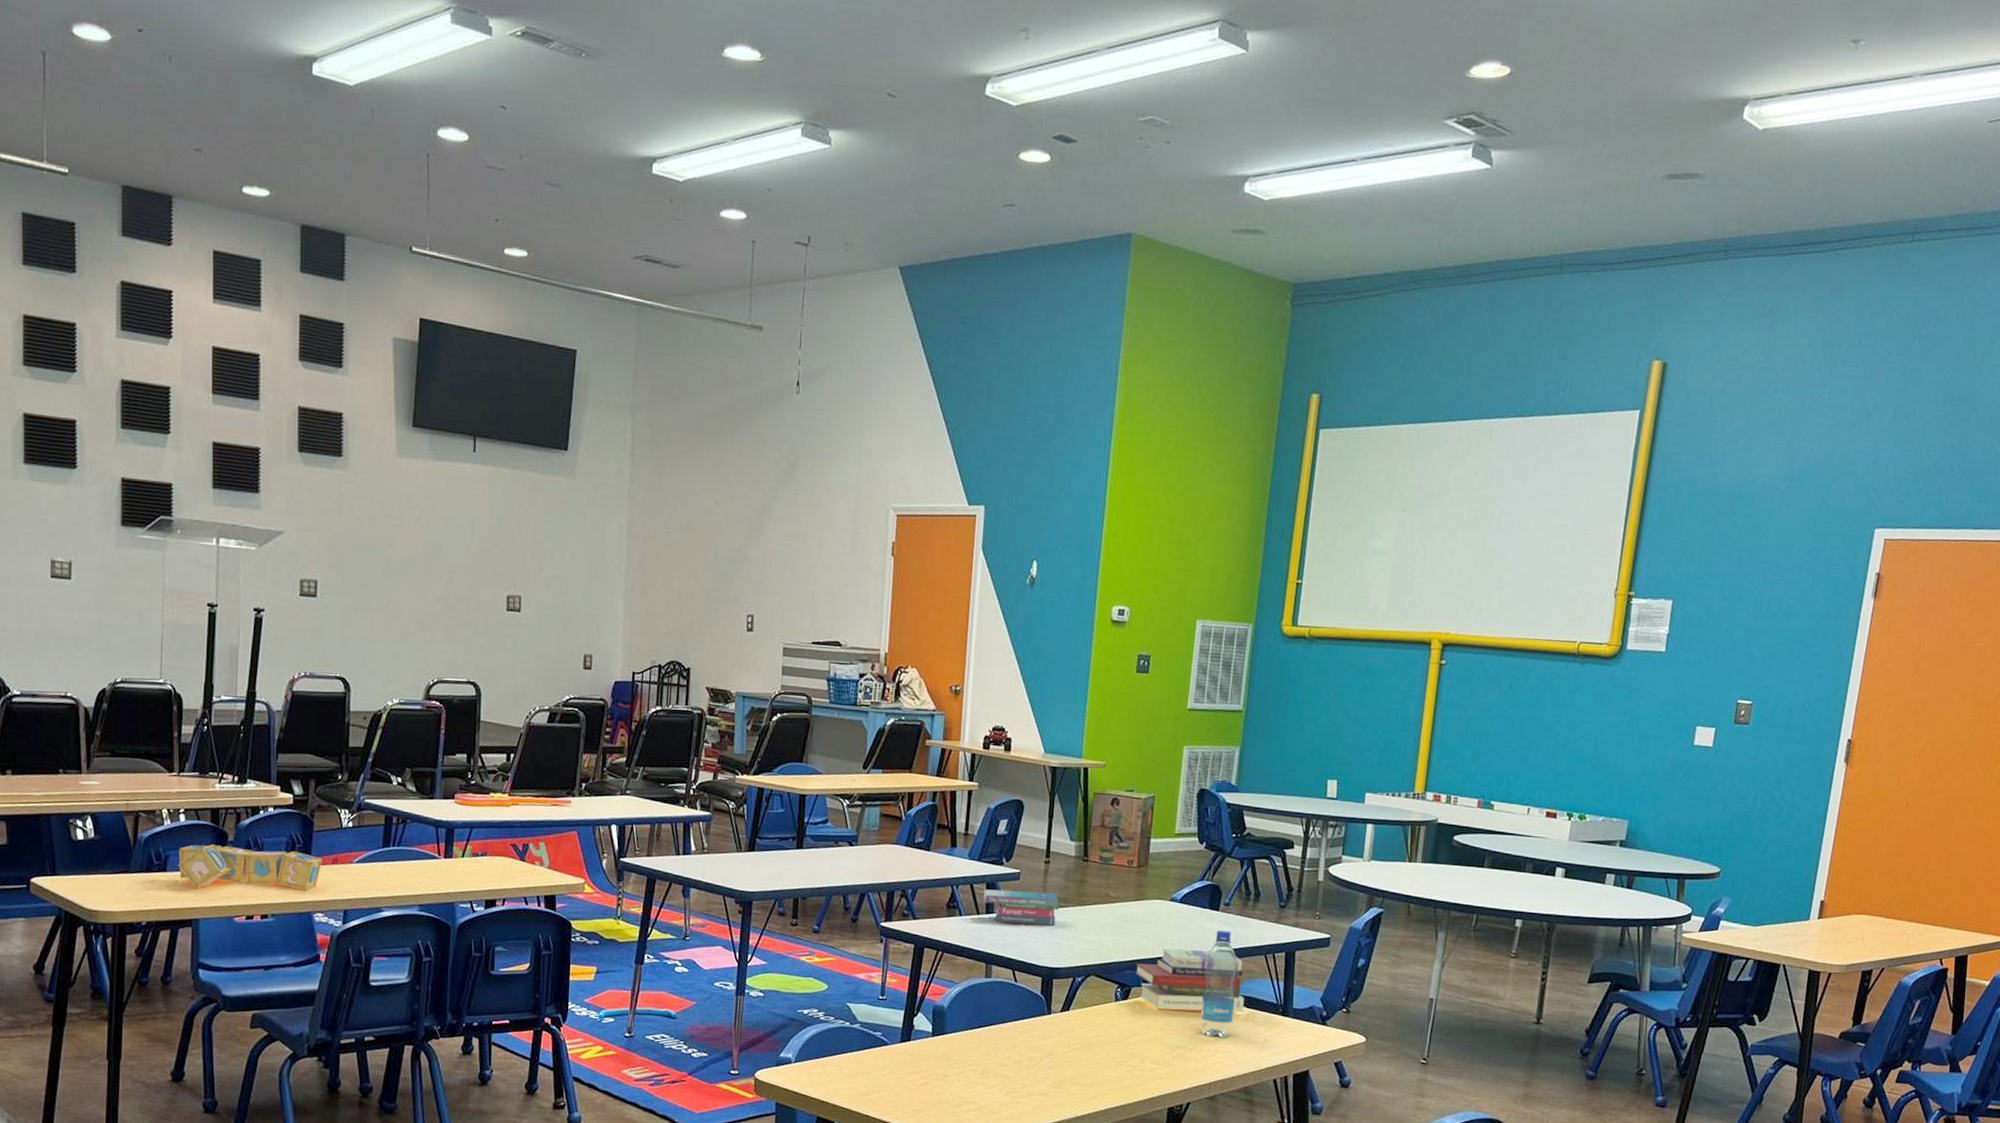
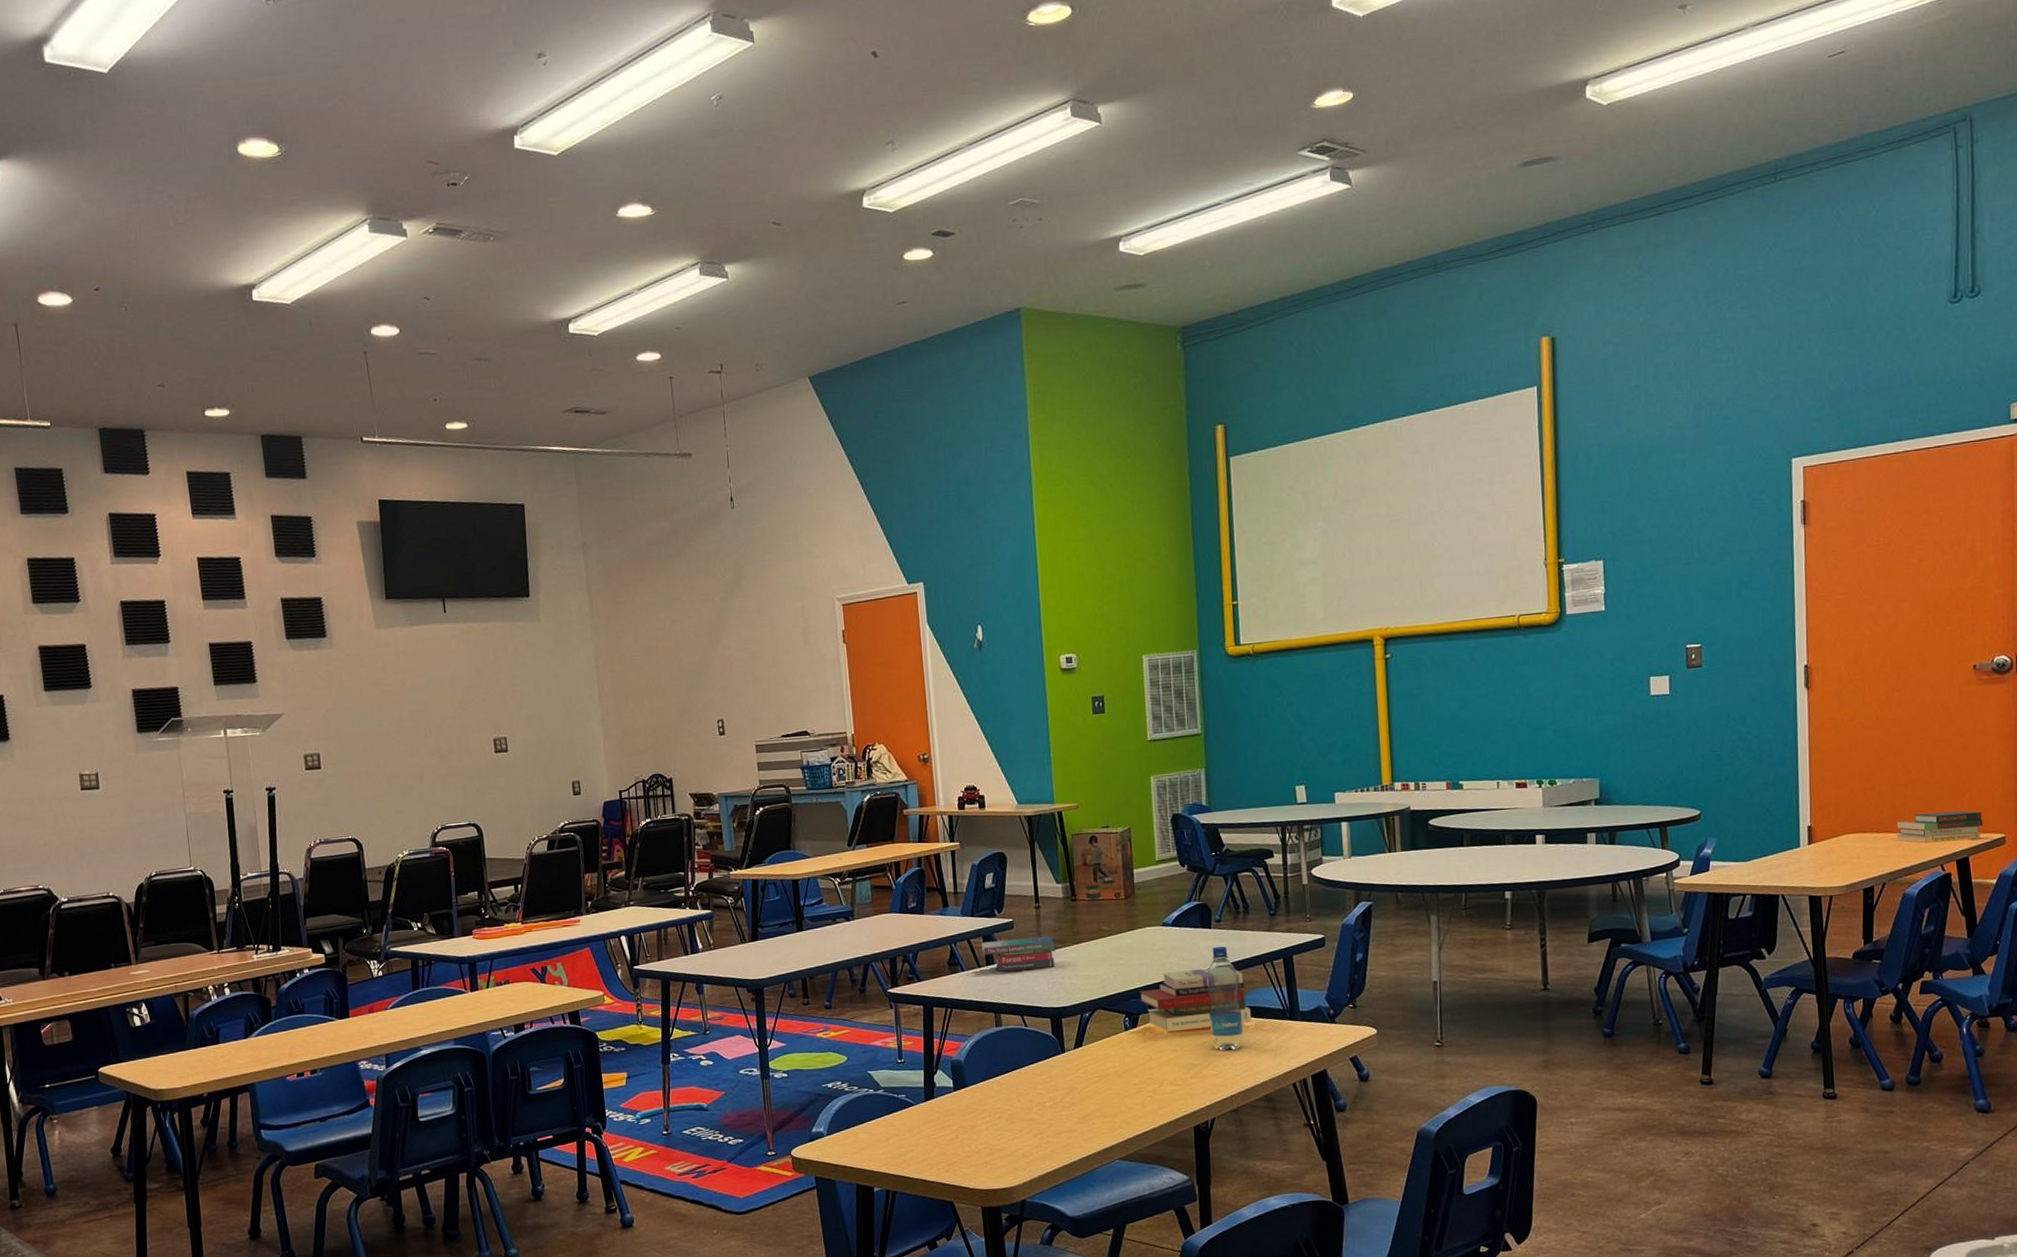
toy blocks: present [178,845,323,891] -> none [227,1006,360,1056]
books: none [1902,905,1989,939] -> present [1896,810,1984,844]

